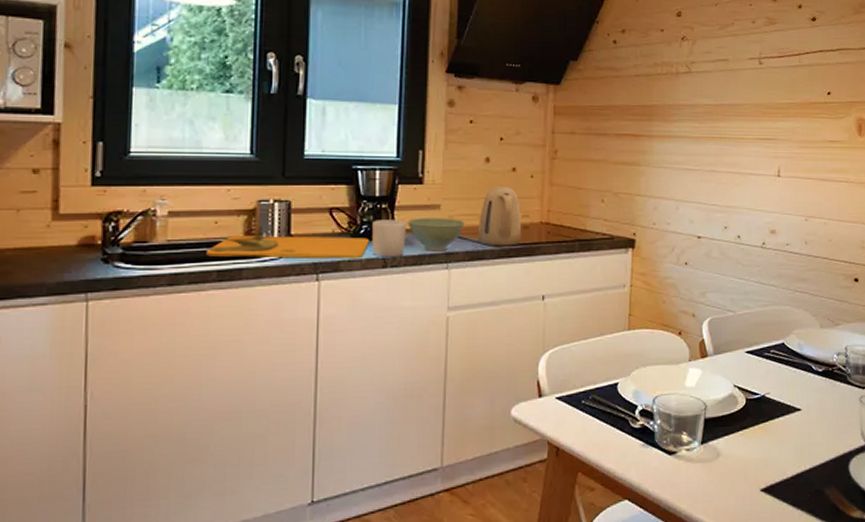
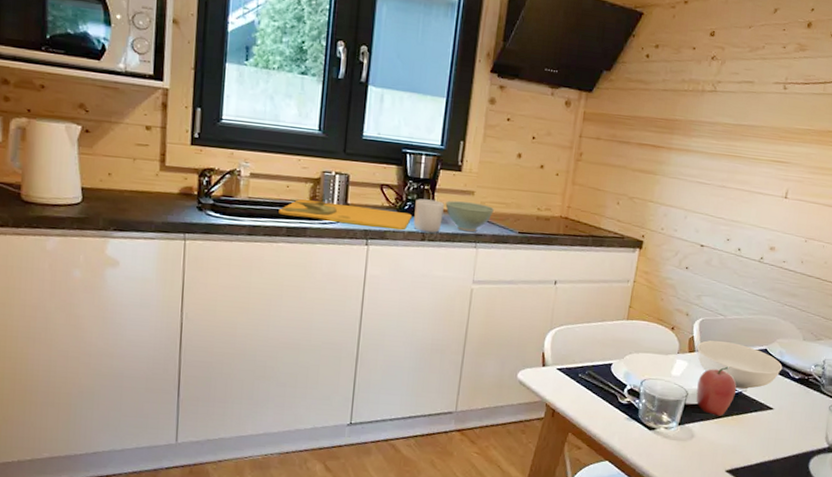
kettle: present [477,185,522,247] -> none [504,179,544,235]
bowl: none [709,340,804,392] -> present [697,340,783,389]
fruit: none [715,368,758,427] -> present [696,366,737,416]

